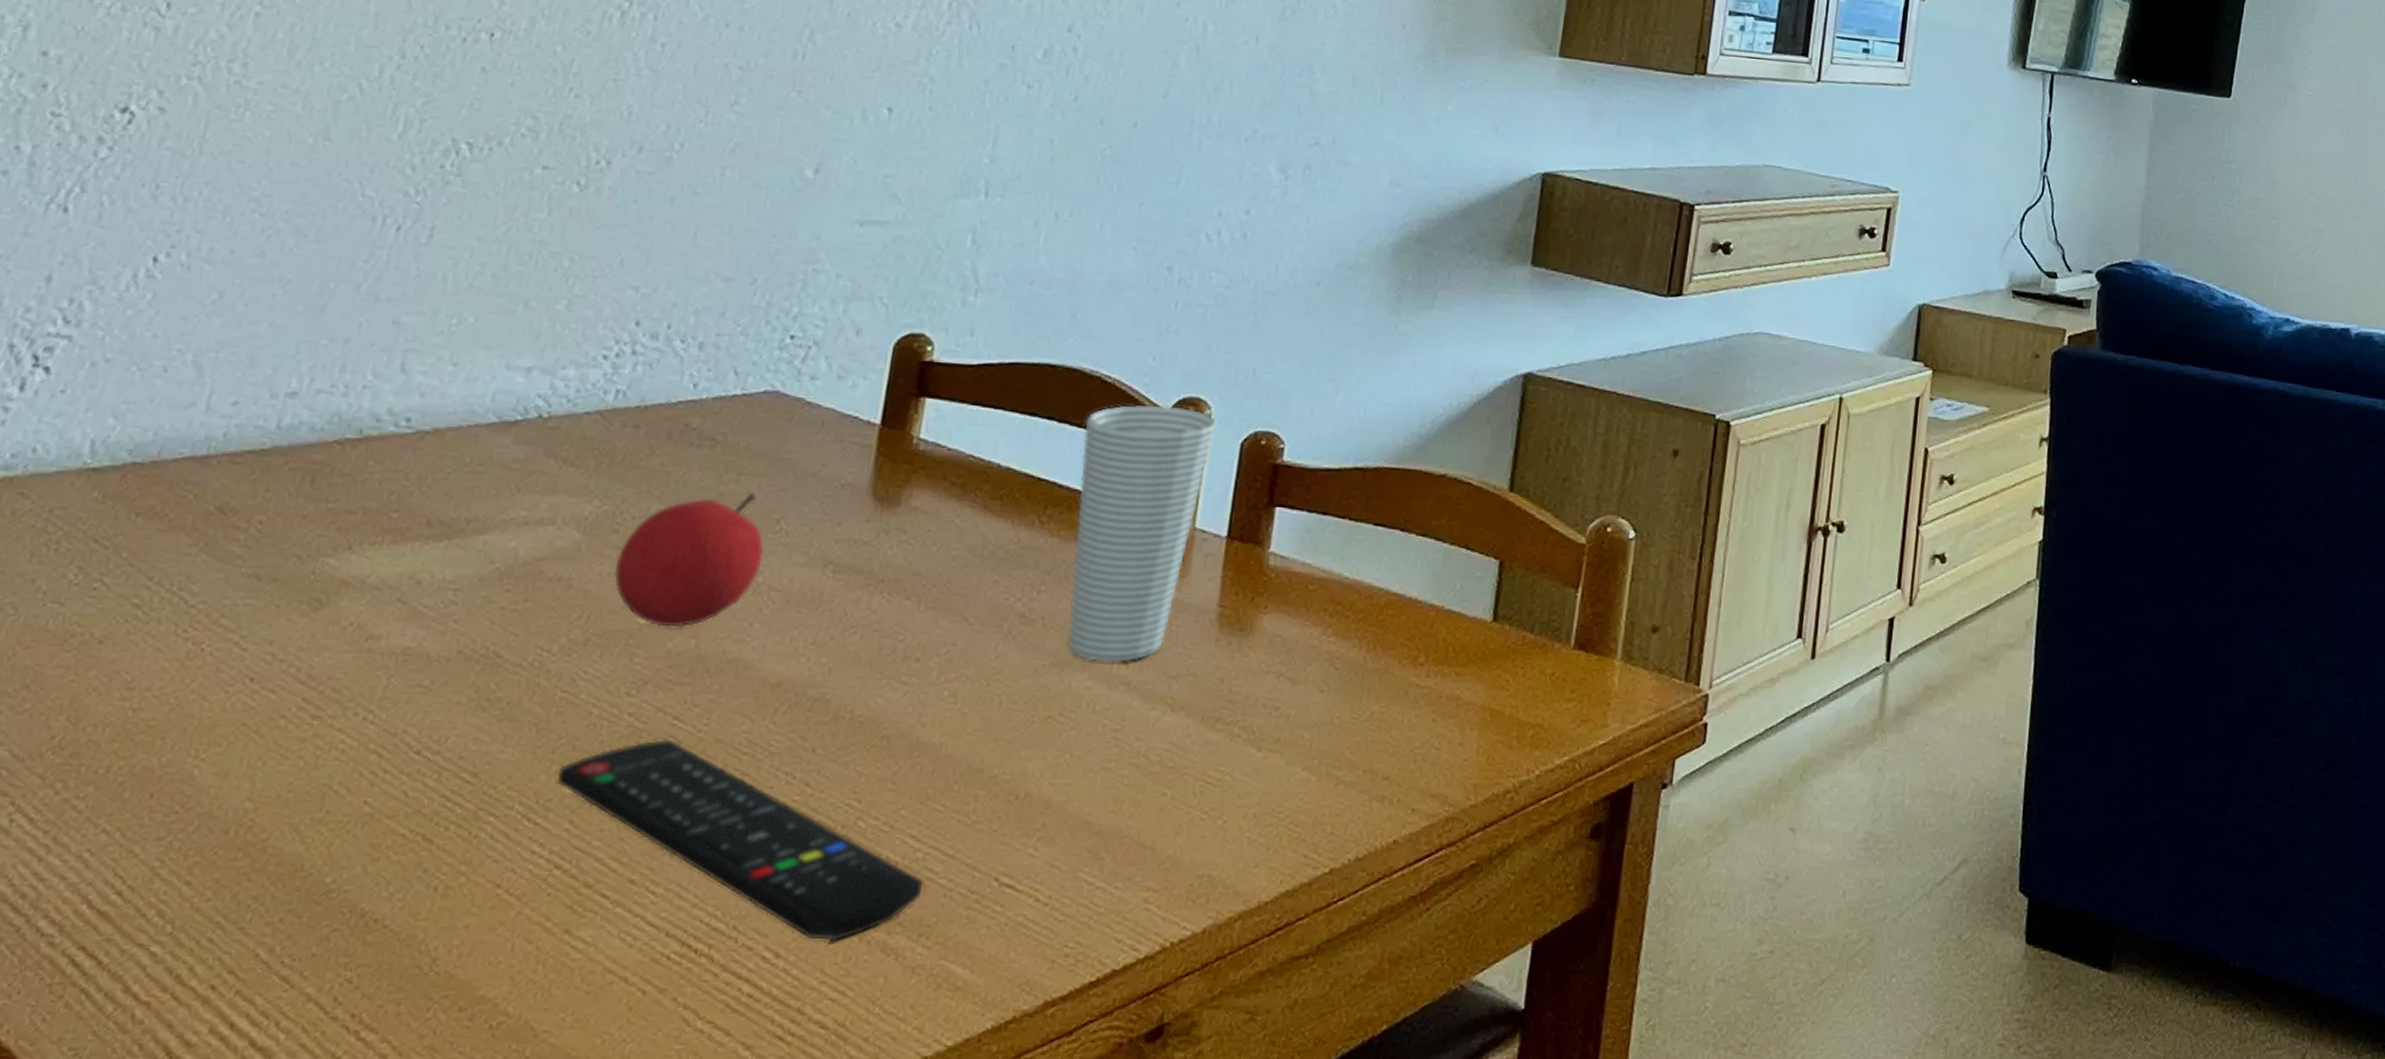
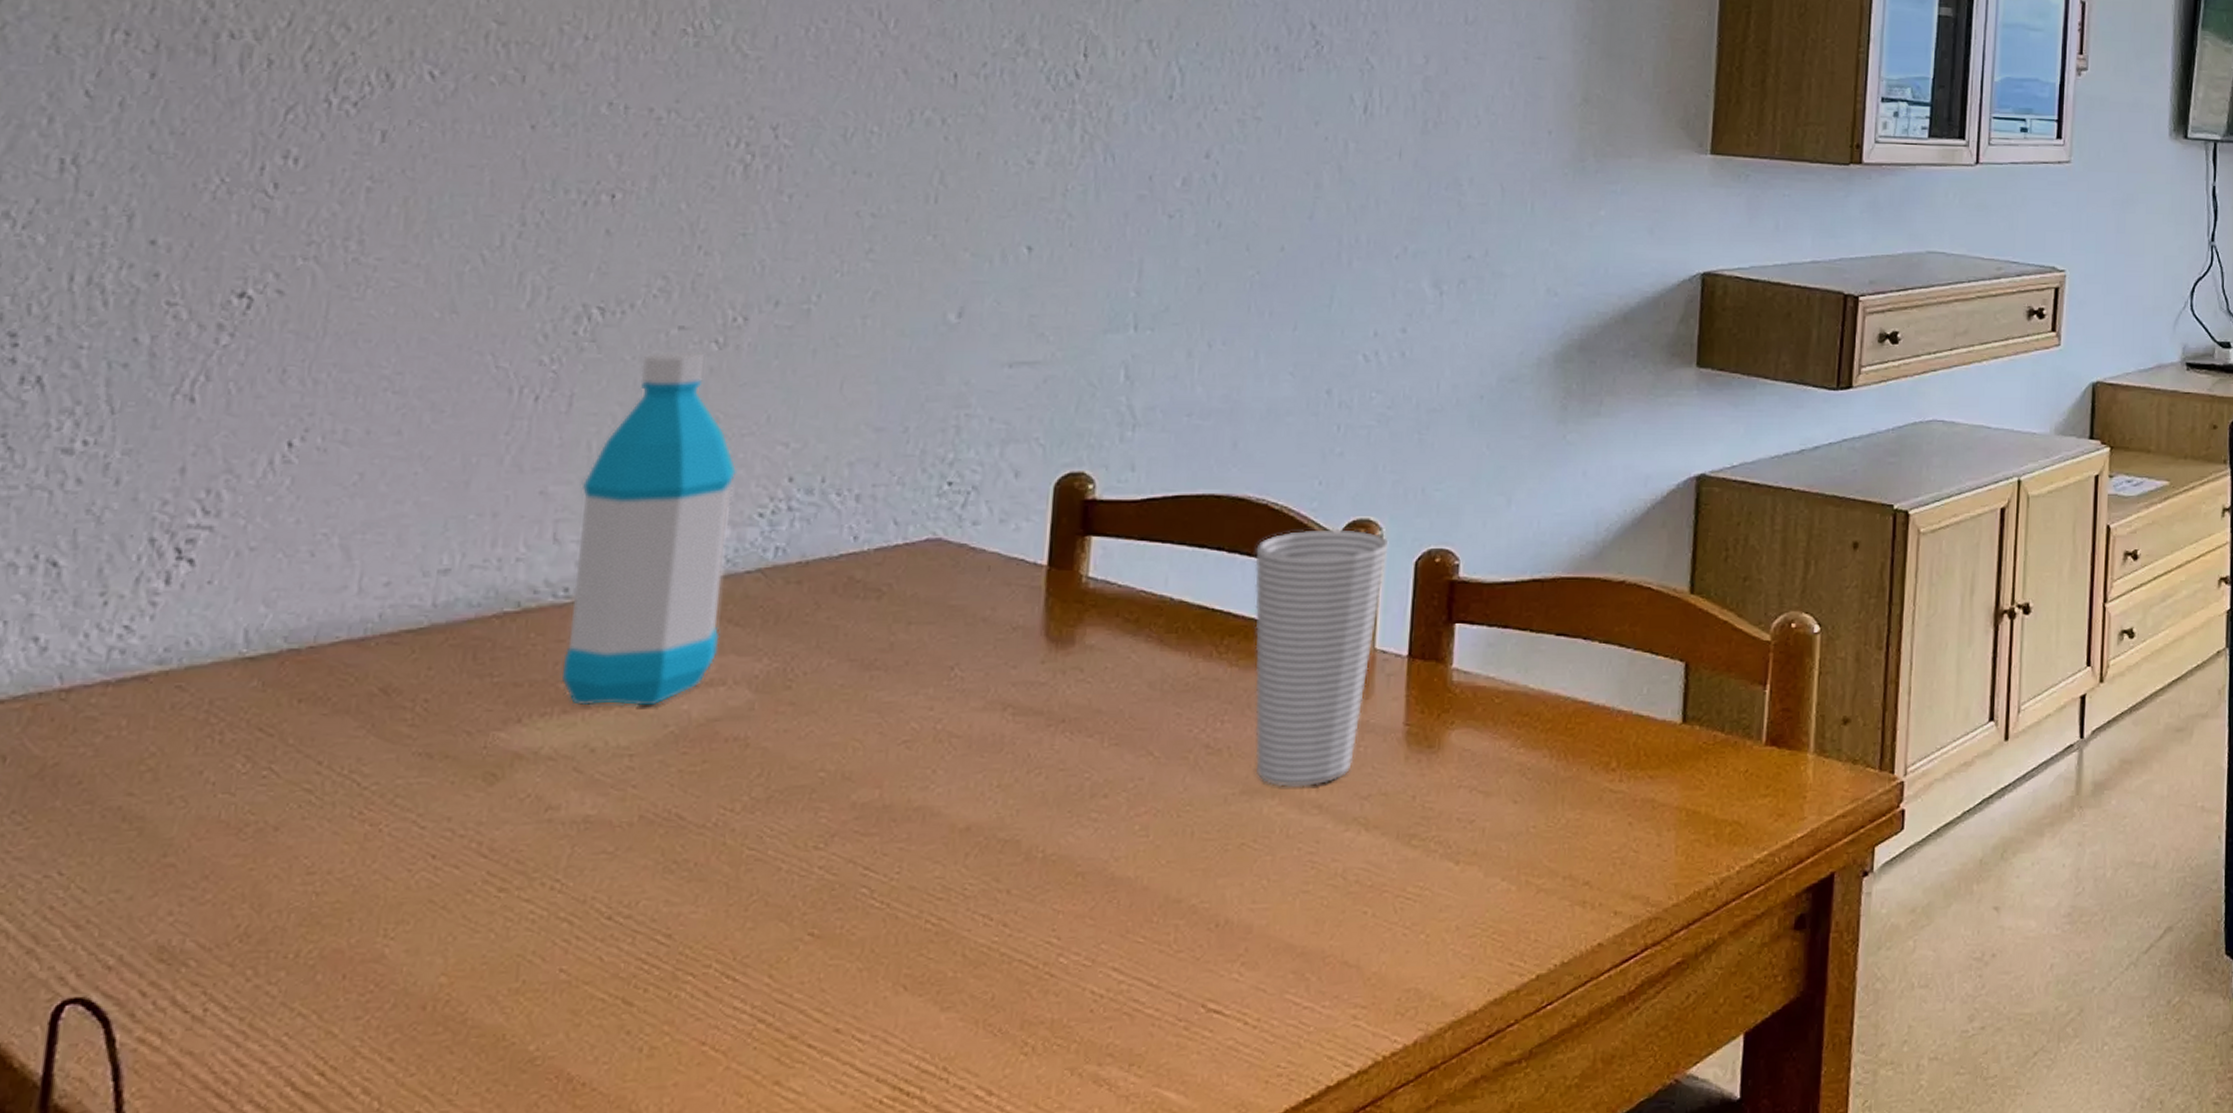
water bottle: none [394,189,587,542] -> present [561,351,738,706]
remote control: present [556,738,924,942] -> none [752,888,1131,1077]
fruit: present [613,493,764,628] -> none [790,641,941,780]

